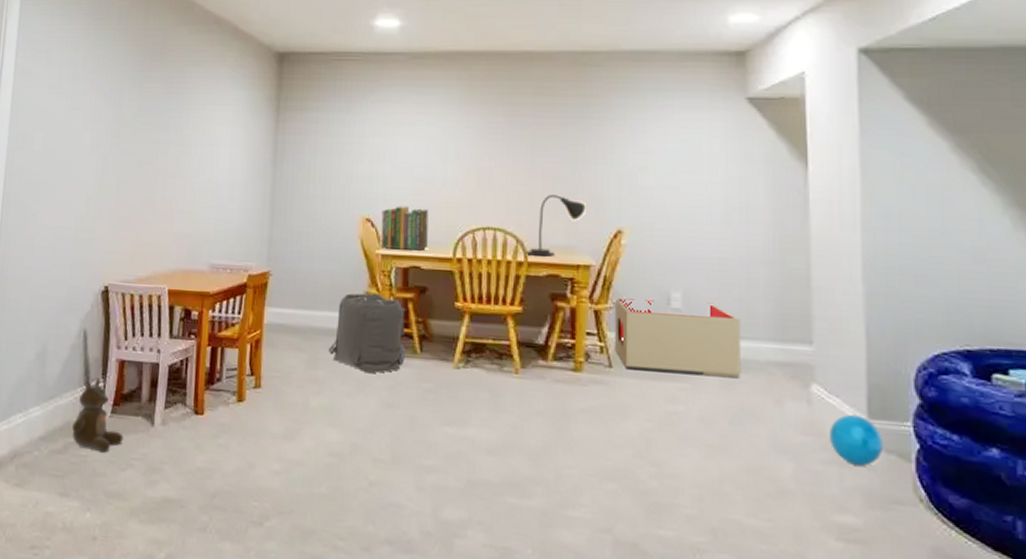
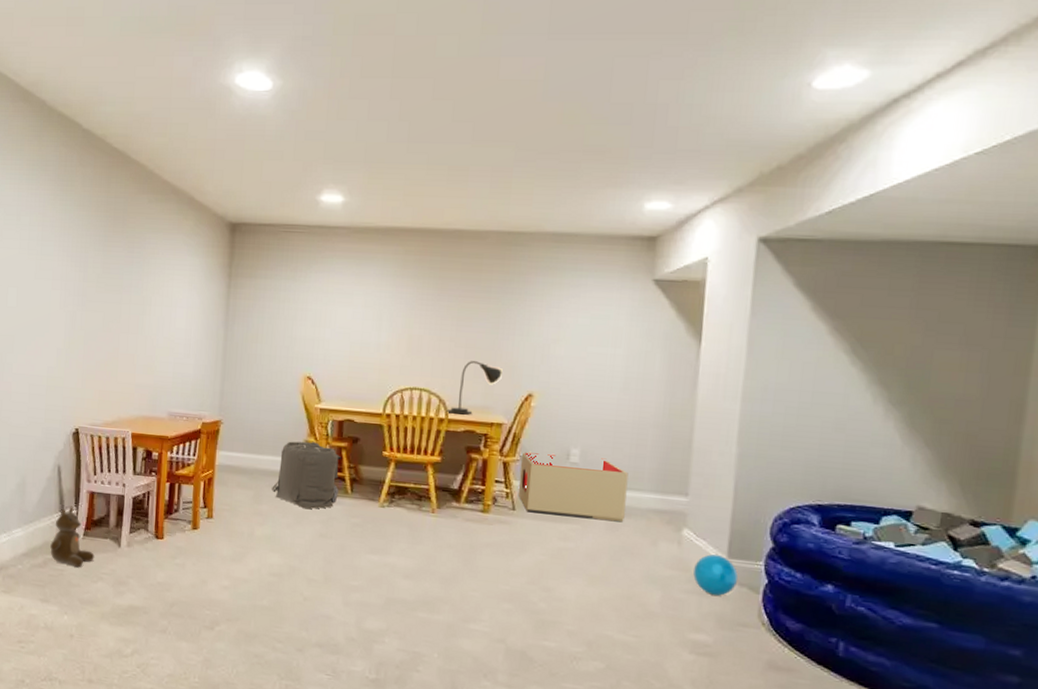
books: present [381,206,429,251] -> none [320,366,363,407]

